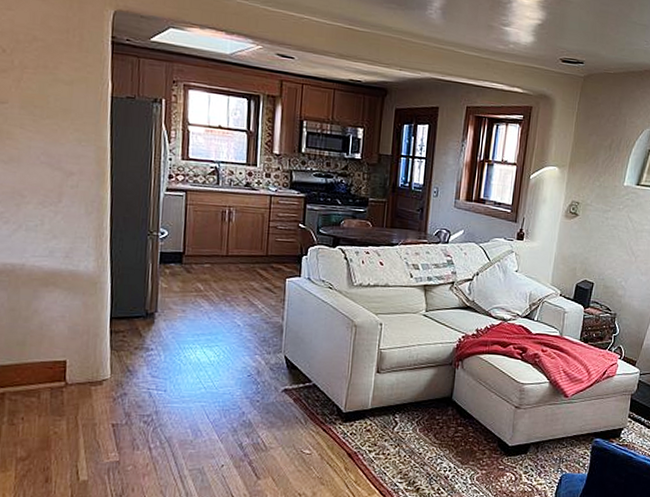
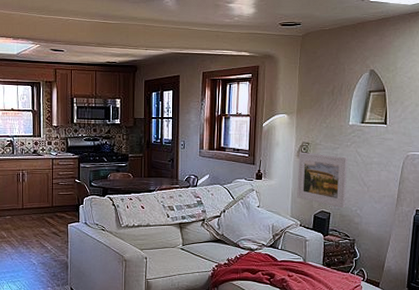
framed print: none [560,211,618,279] -> present [297,152,348,209]

